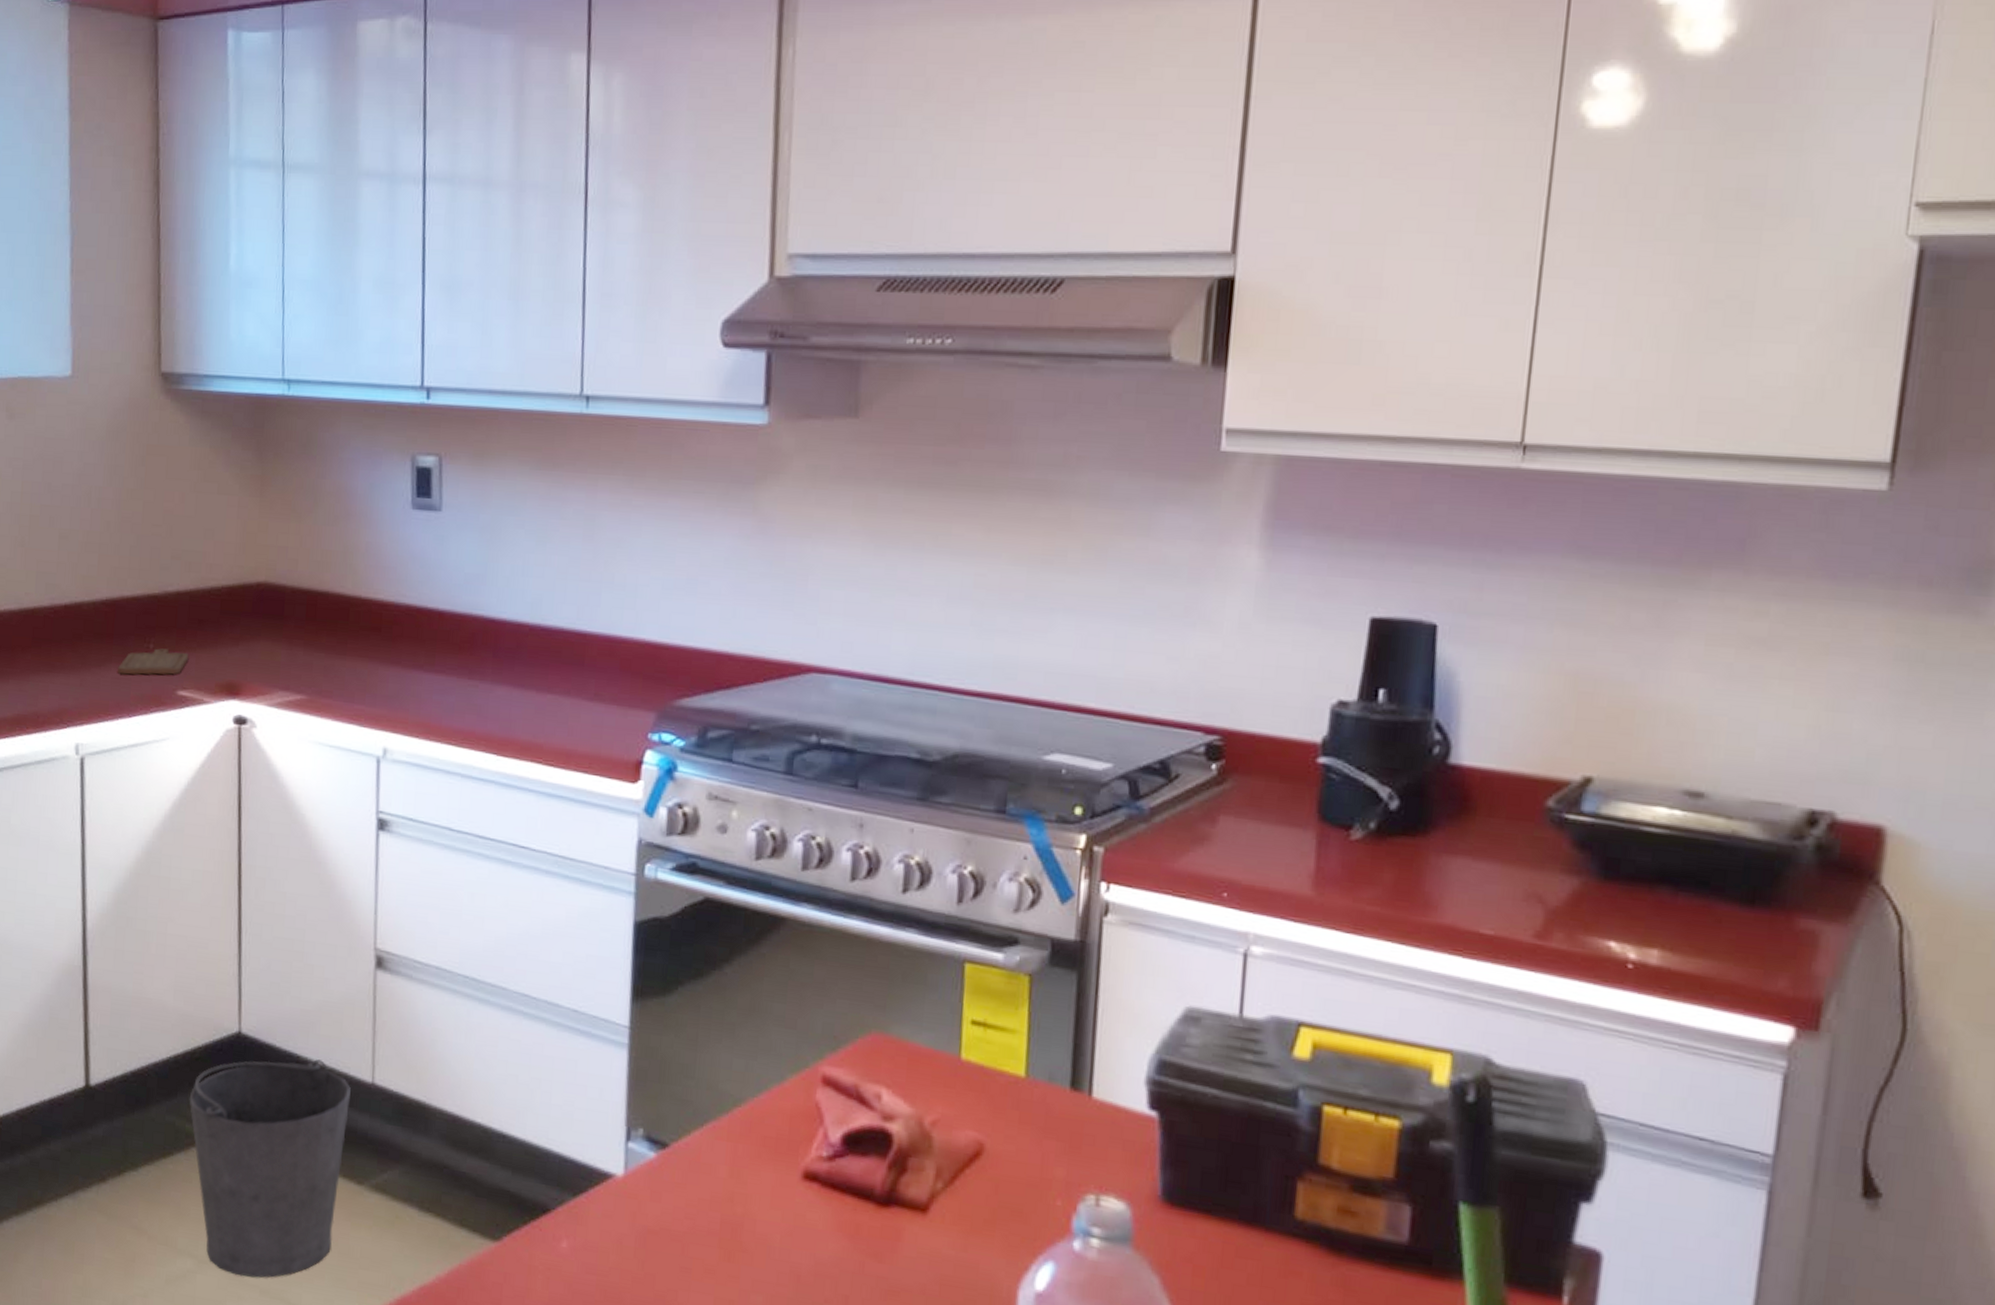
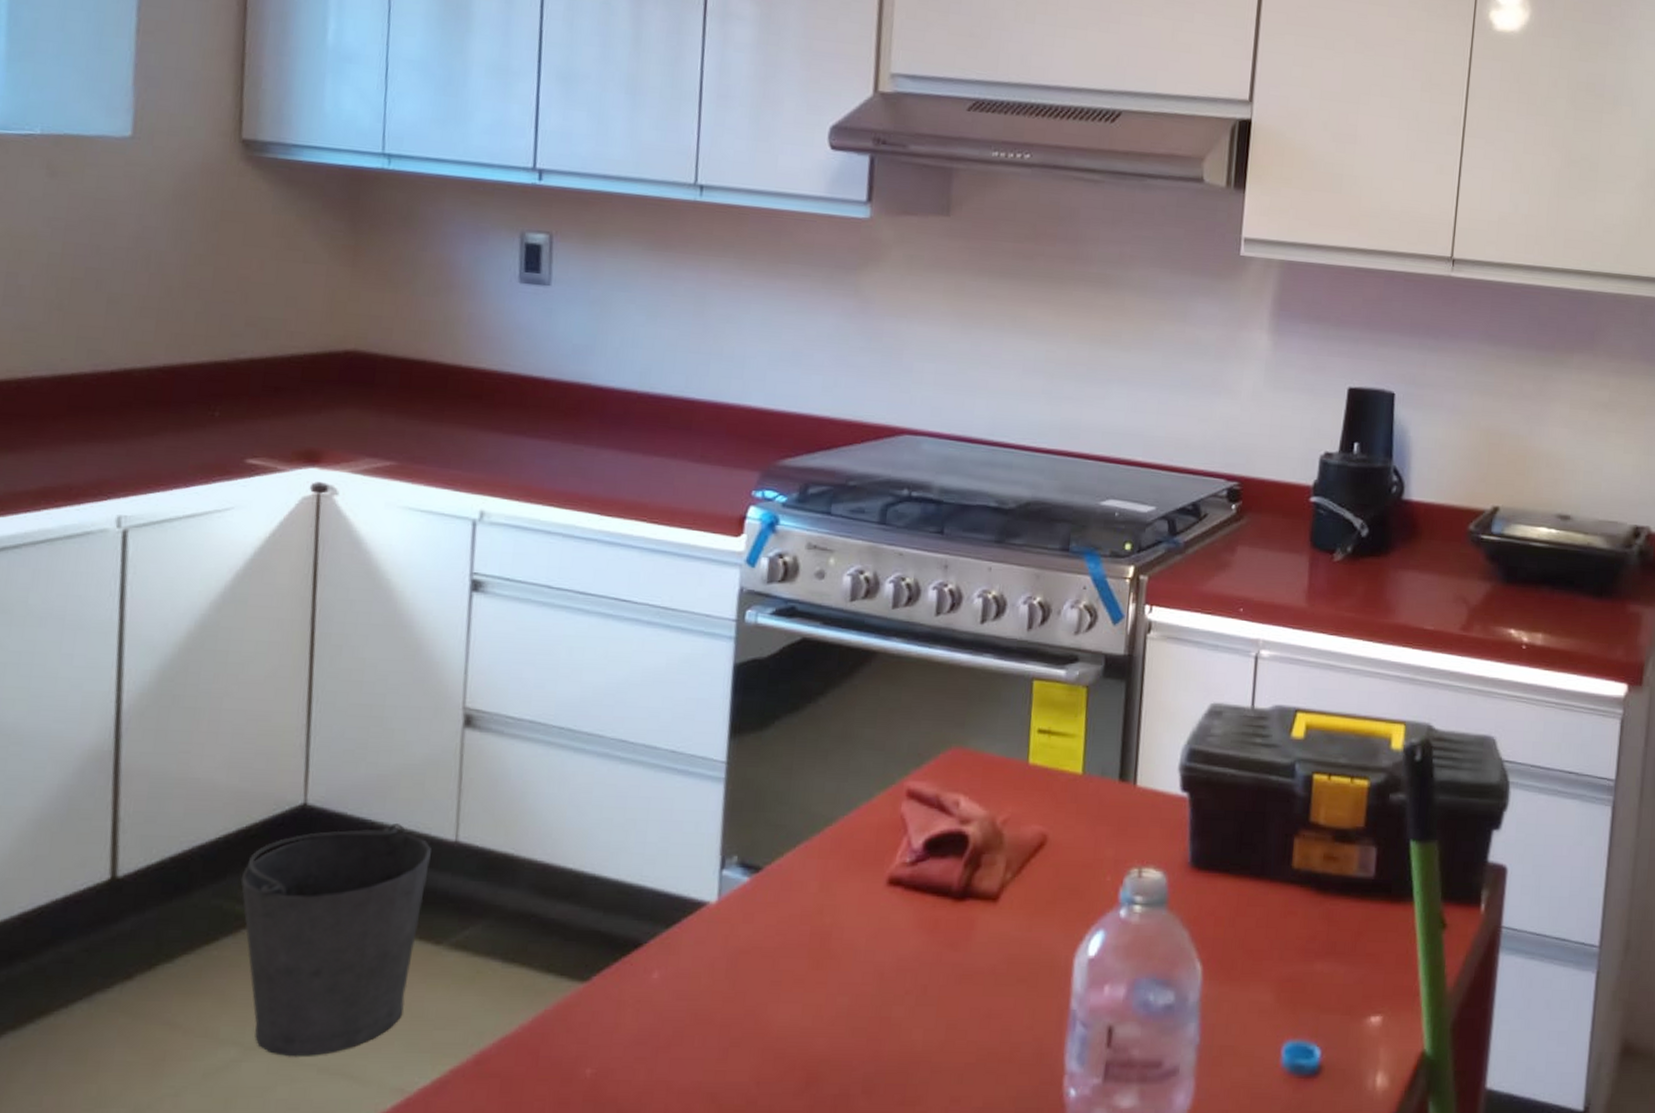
chopping board: present [118,648,189,675] -> none [174,416,262,444]

